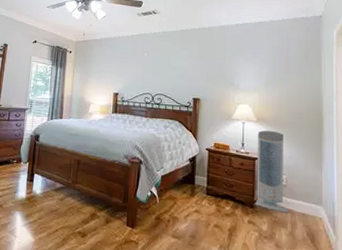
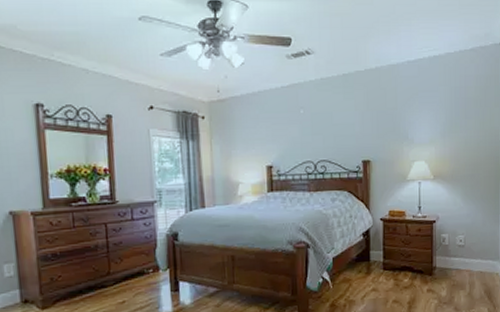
air purifier: present [254,130,290,213] -> none [433,188,468,275]

